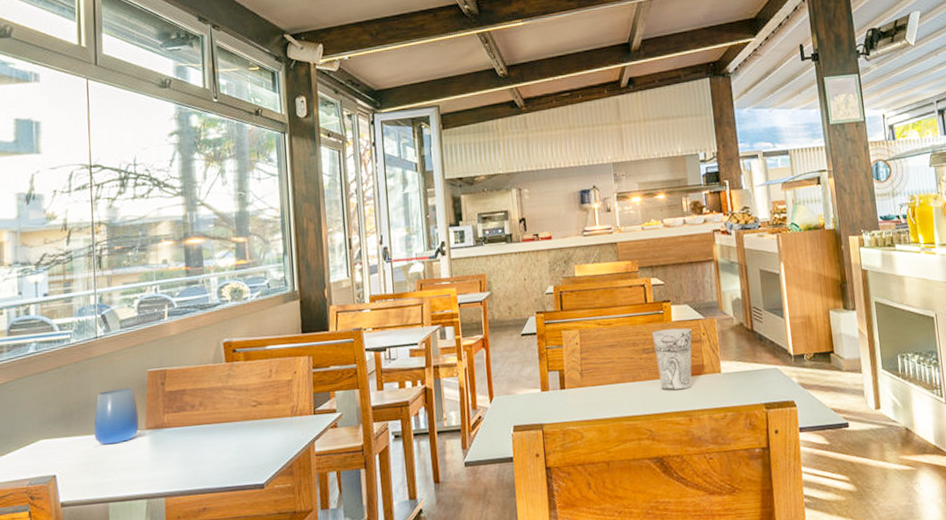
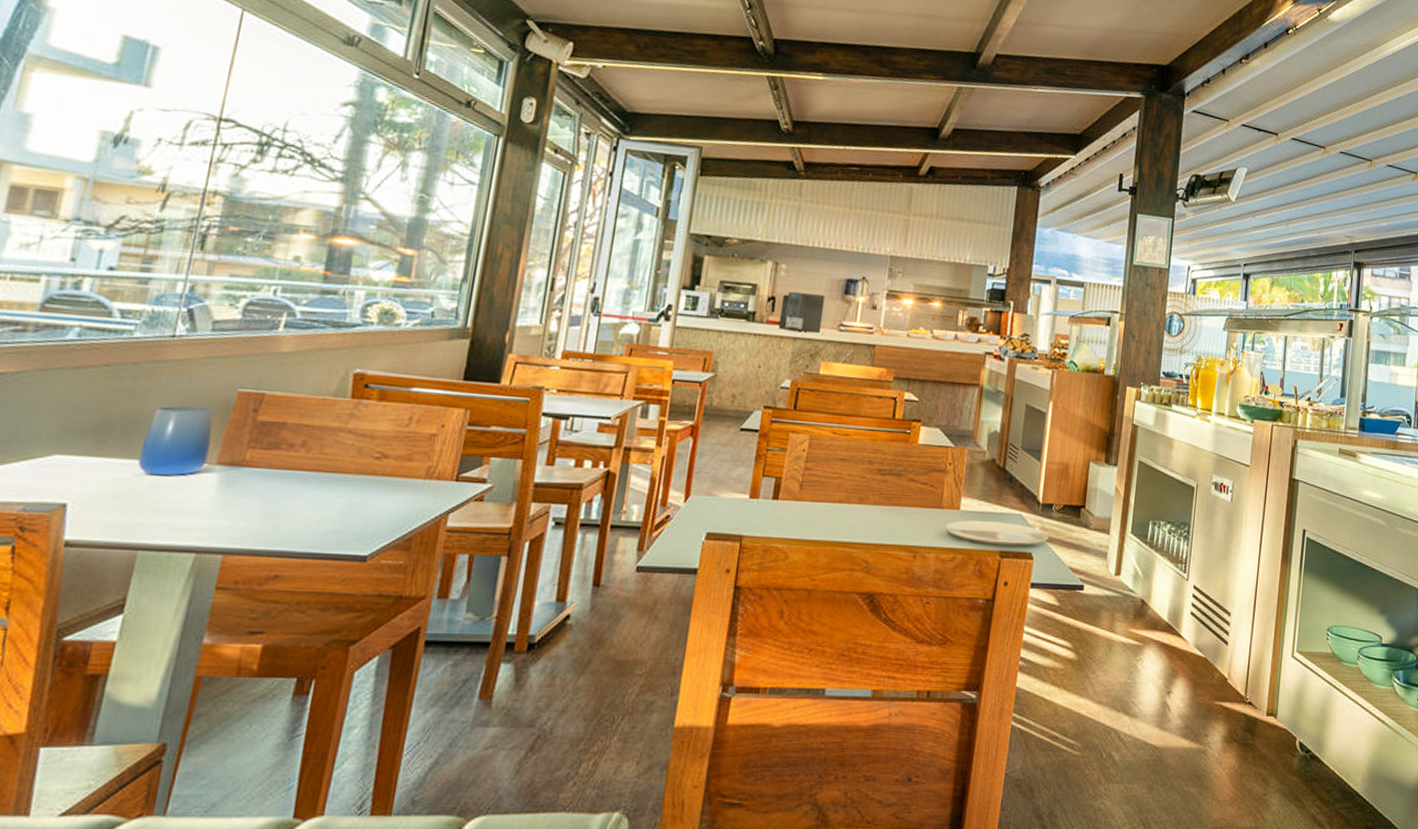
coffee machine: none [531,208,569,245] -> present [778,292,826,334]
cup: present [652,328,693,391] -> none [889,451,938,522]
plate: none [711,377,807,400] -> present [945,520,1050,546]

